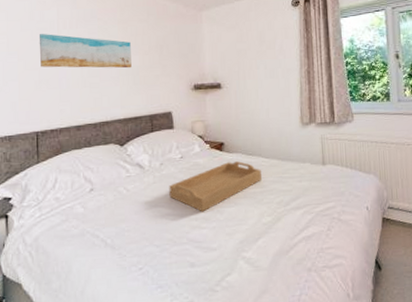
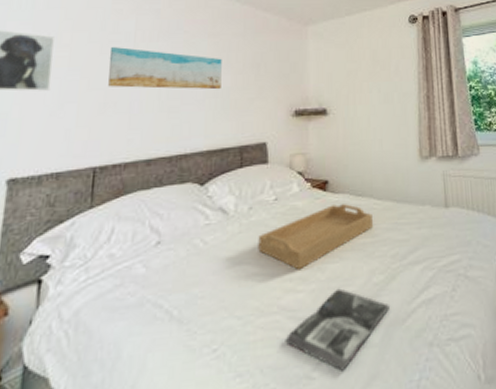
magazine: none [193,226,276,287] -> present [285,288,389,371]

